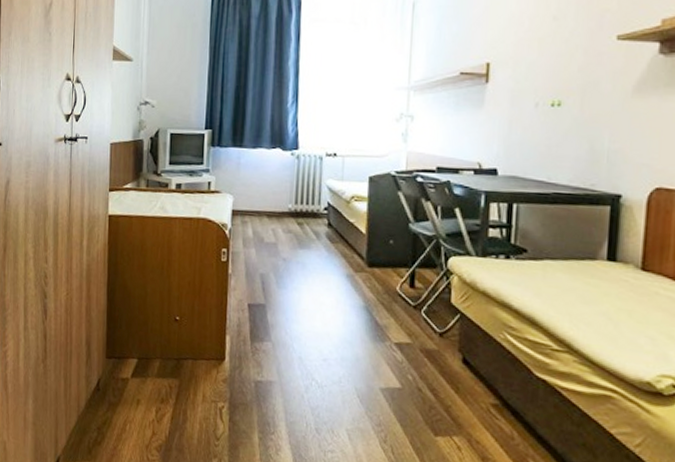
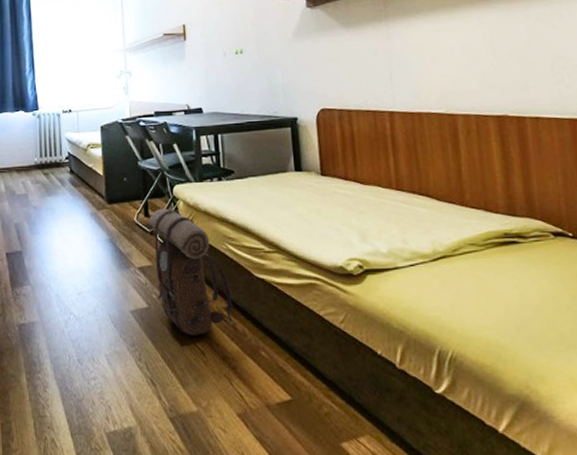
backpack: none [413,280,503,429] -> present [148,208,234,336]

